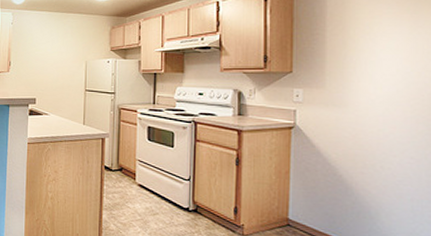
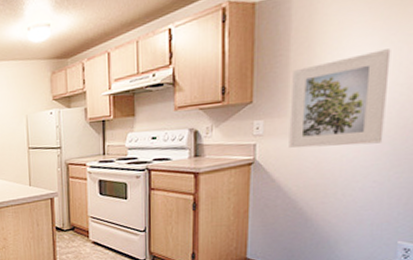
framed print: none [327,39,419,122] -> present [289,49,391,148]

